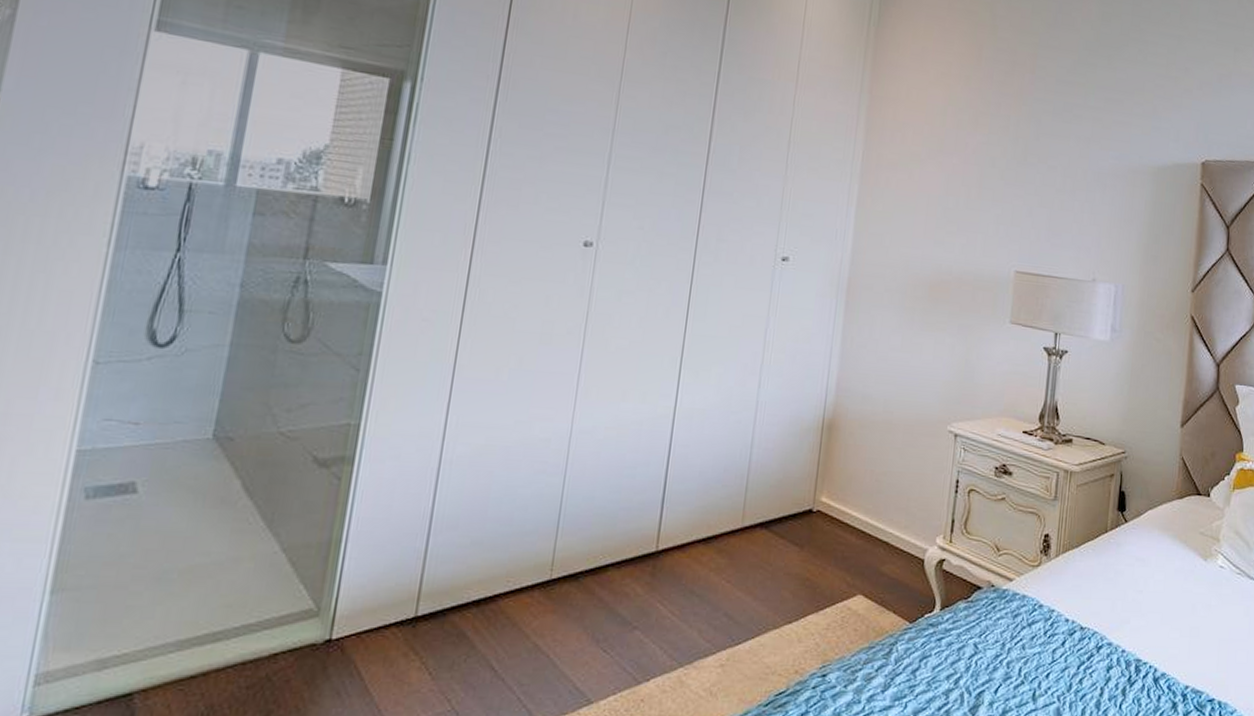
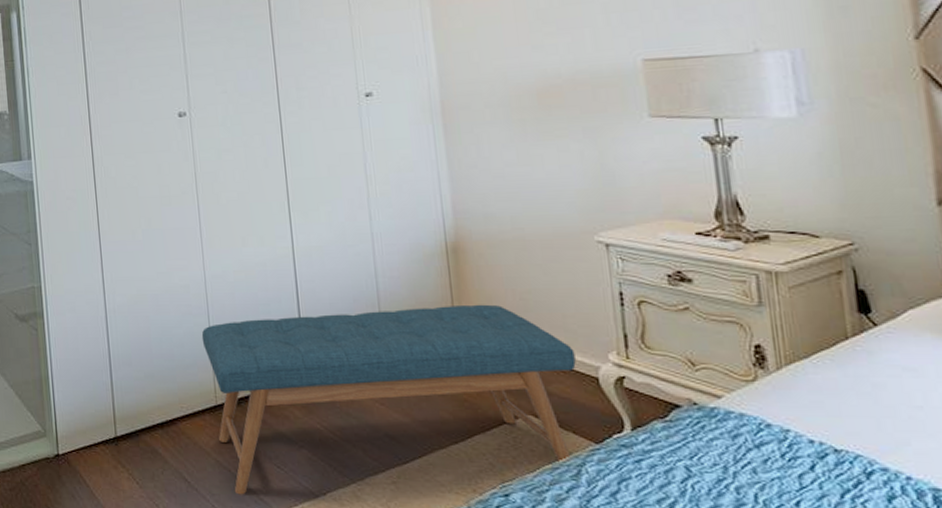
bench: none [542,482,910,684] -> present [201,304,576,495]

